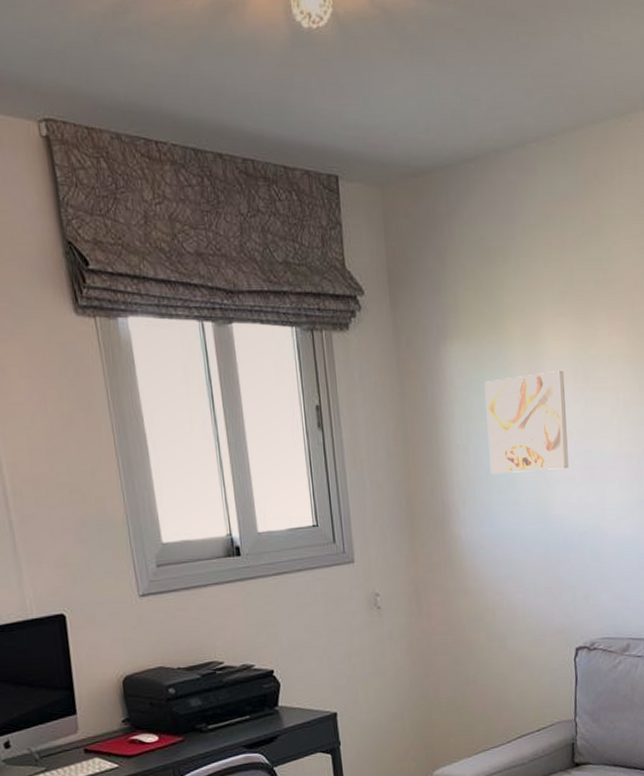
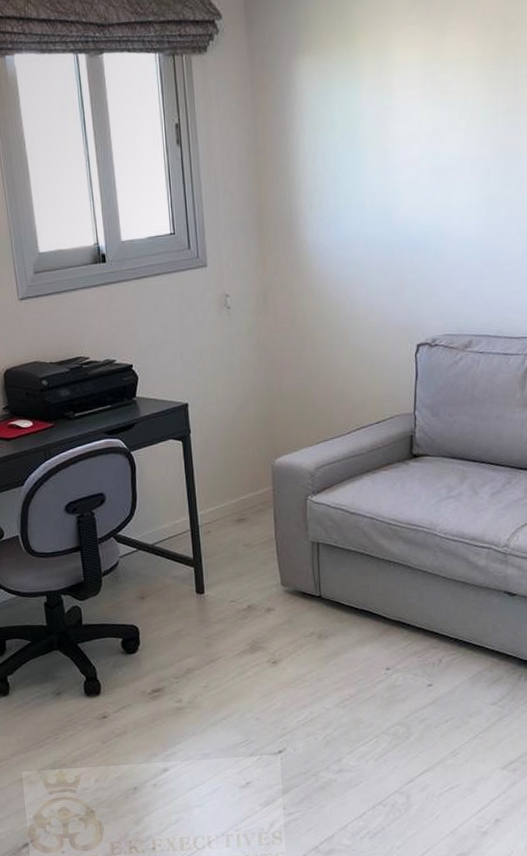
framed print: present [484,371,569,475] -> none [334,78,415,181]

